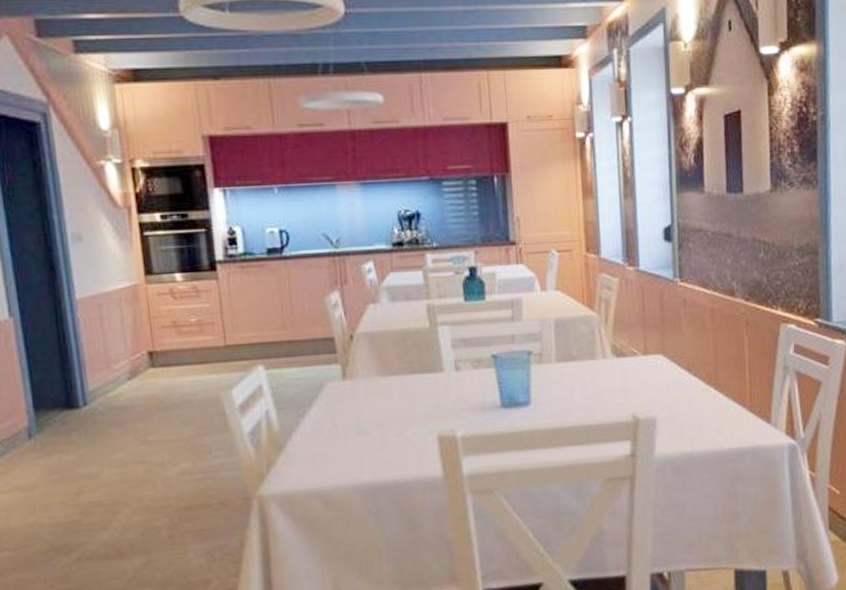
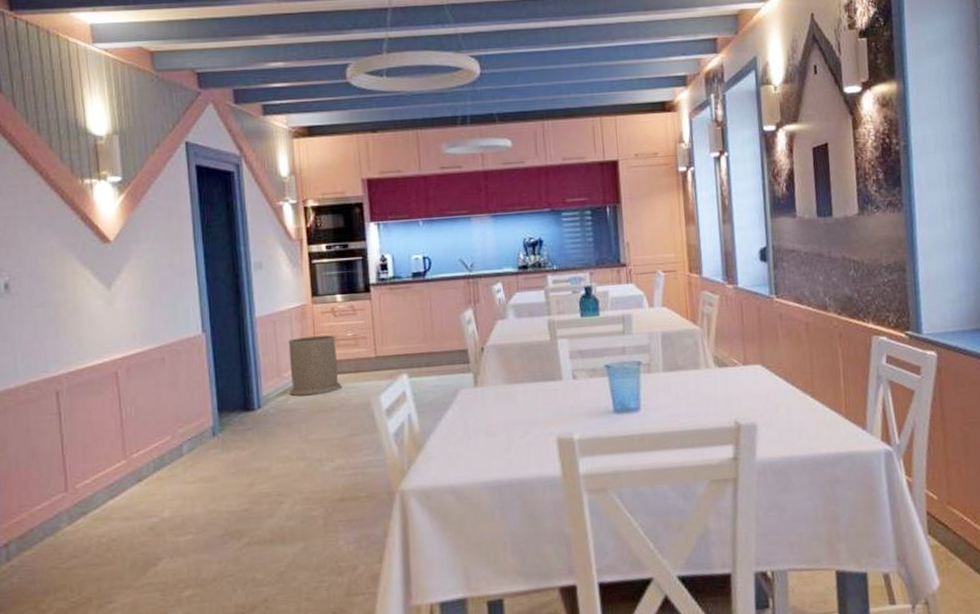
trash can: none [117,320,186,391] -> present [288,335,342,396]

